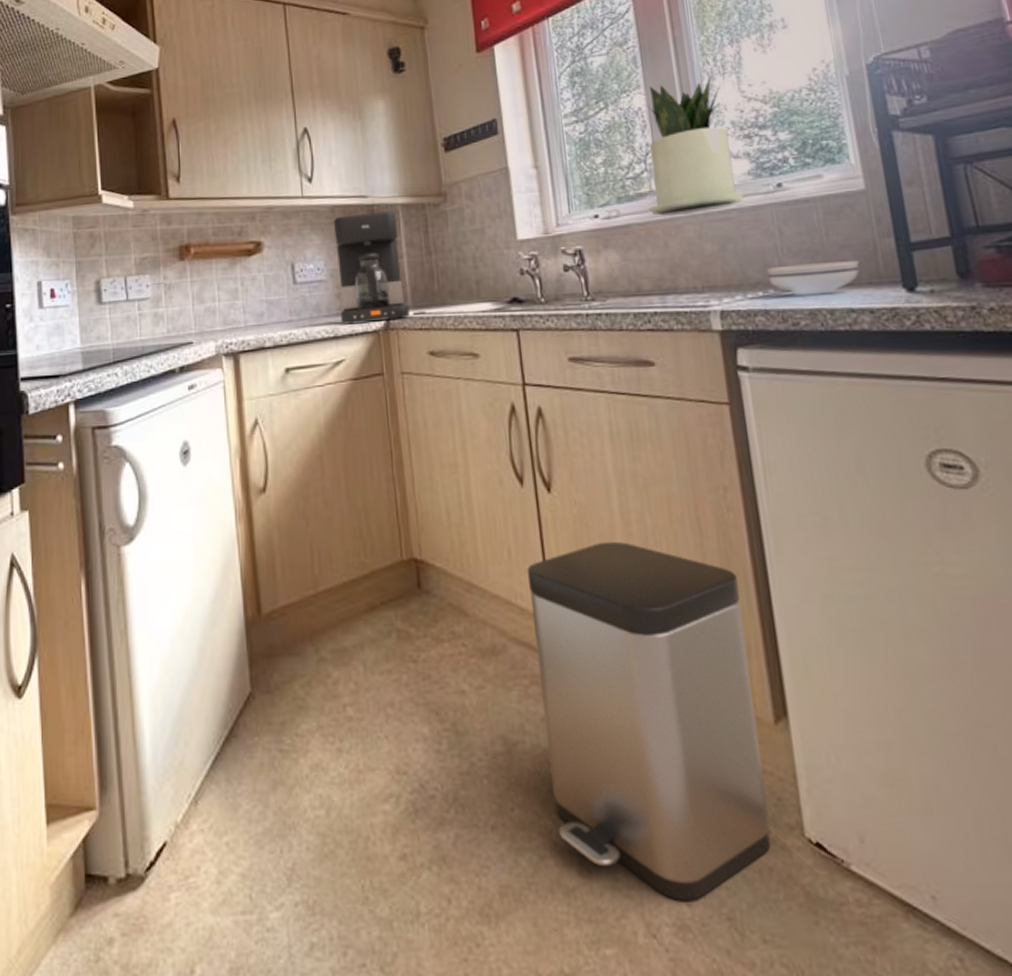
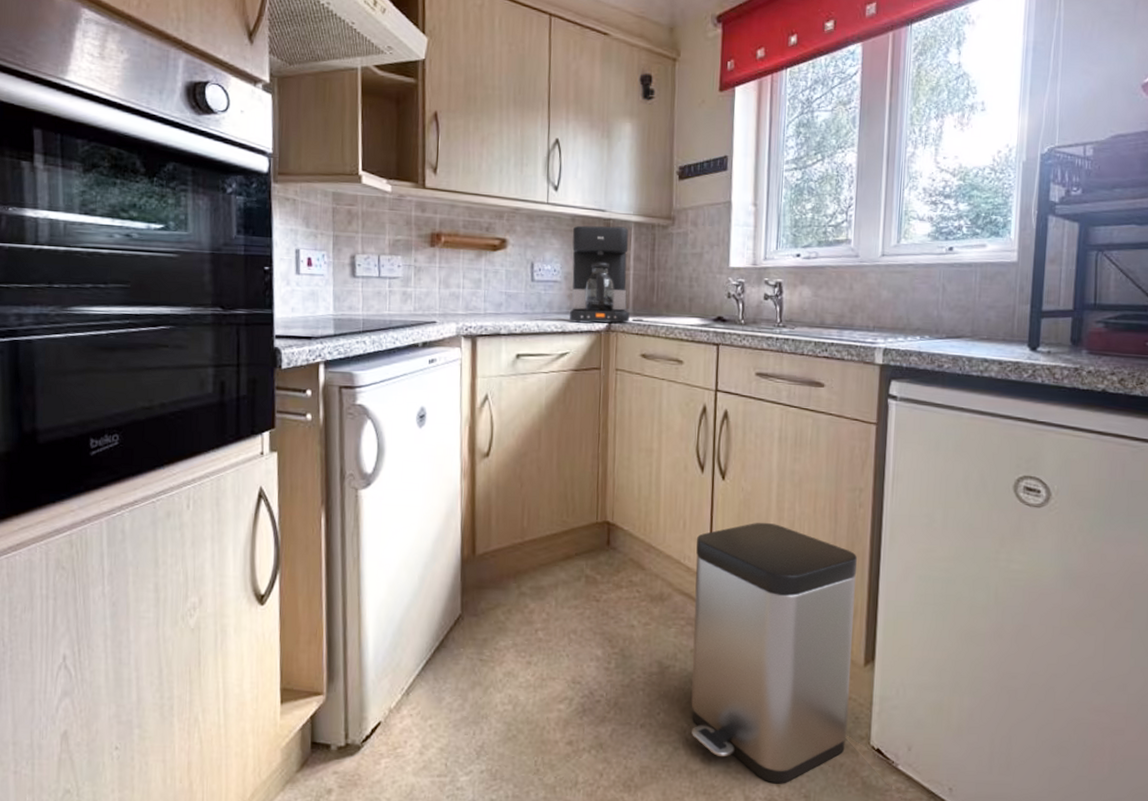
planter: present [647,74,746,217] -> none [843,143,923,264]
bowl: present [766,261,860,296] -> none [926,317,999,344]

